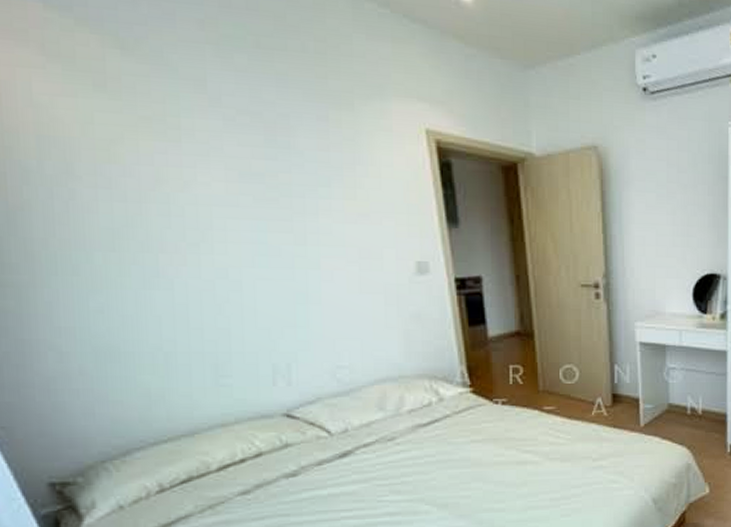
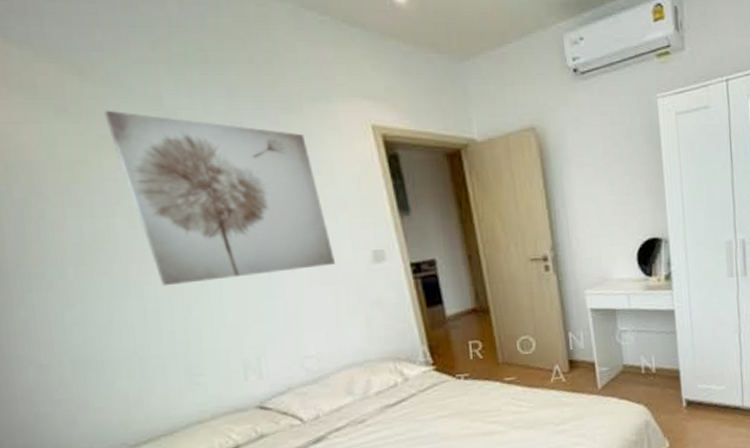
wall art: none [144,89,377,281] -> present [103,110,336,286]

